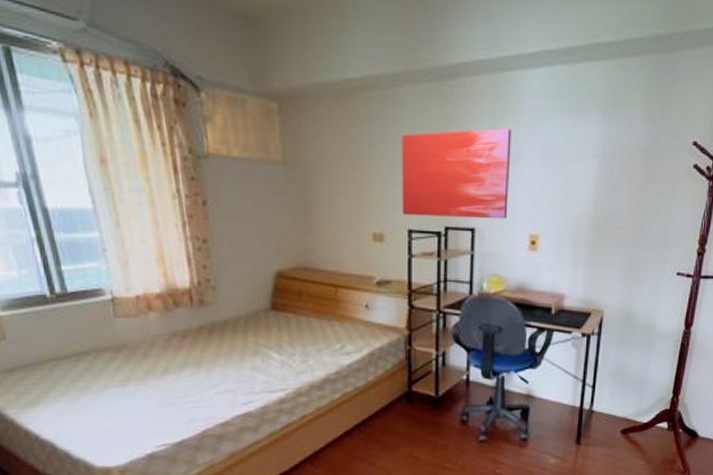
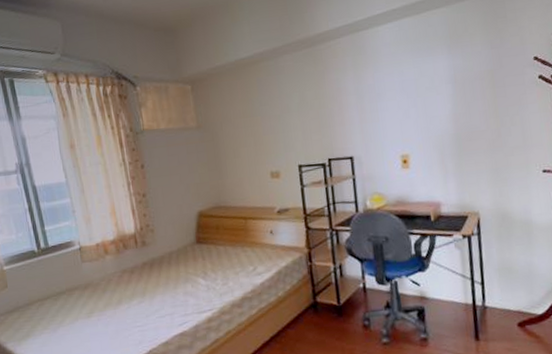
wall art: present [401,127,512,219] -> none [285,73,380,154]

